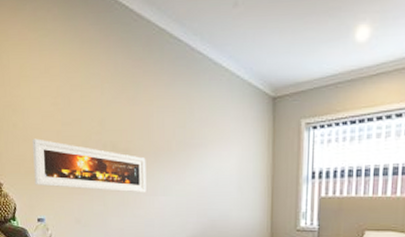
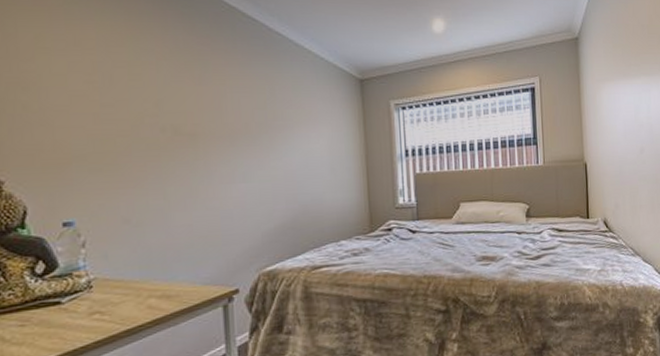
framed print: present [33,138,147,193] -> none [55,123,221,182]

